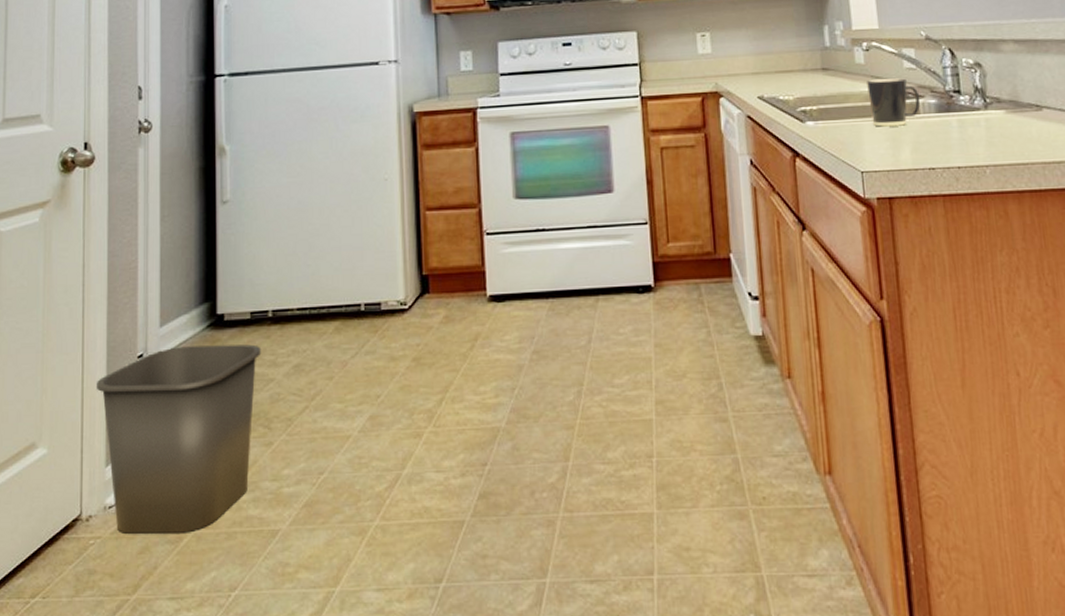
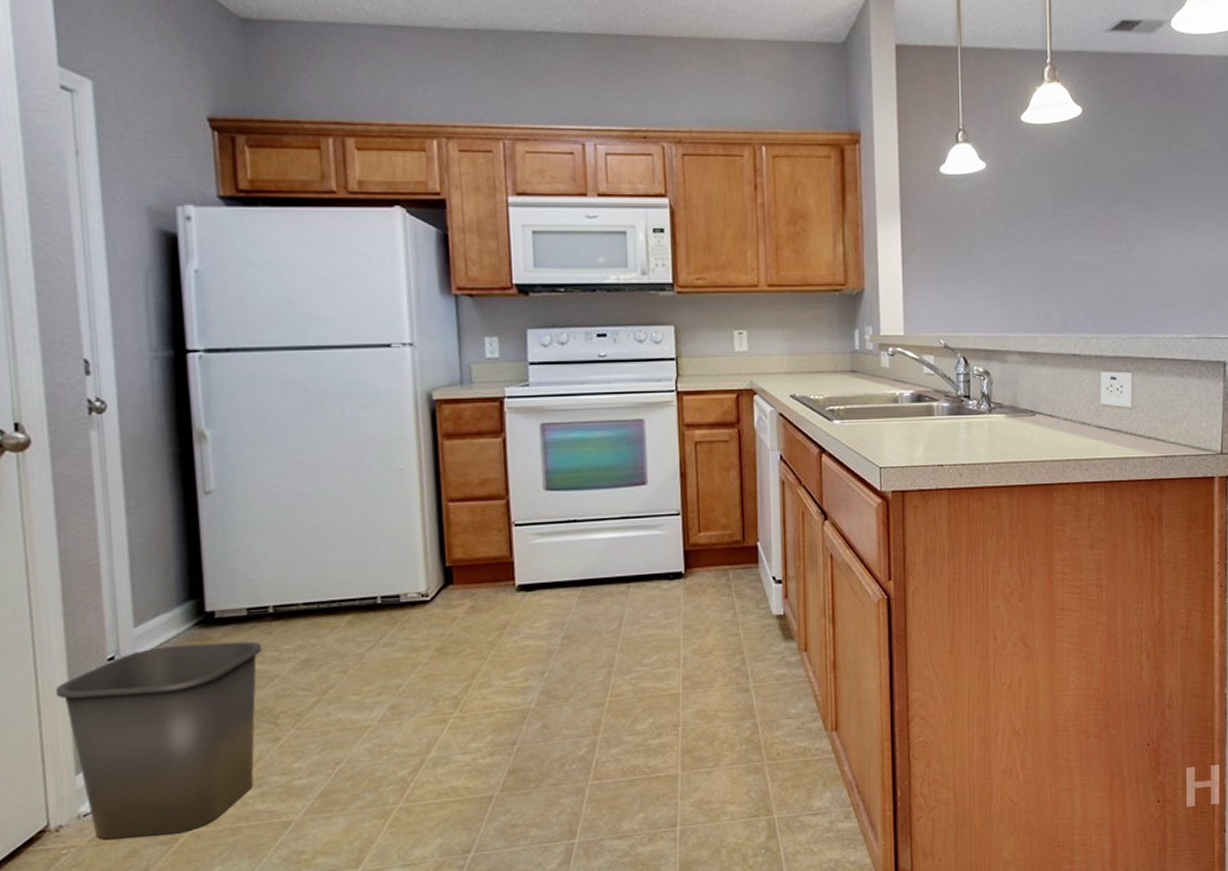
mug: present [867,78,921,127] -> none [890,383,936,427]

